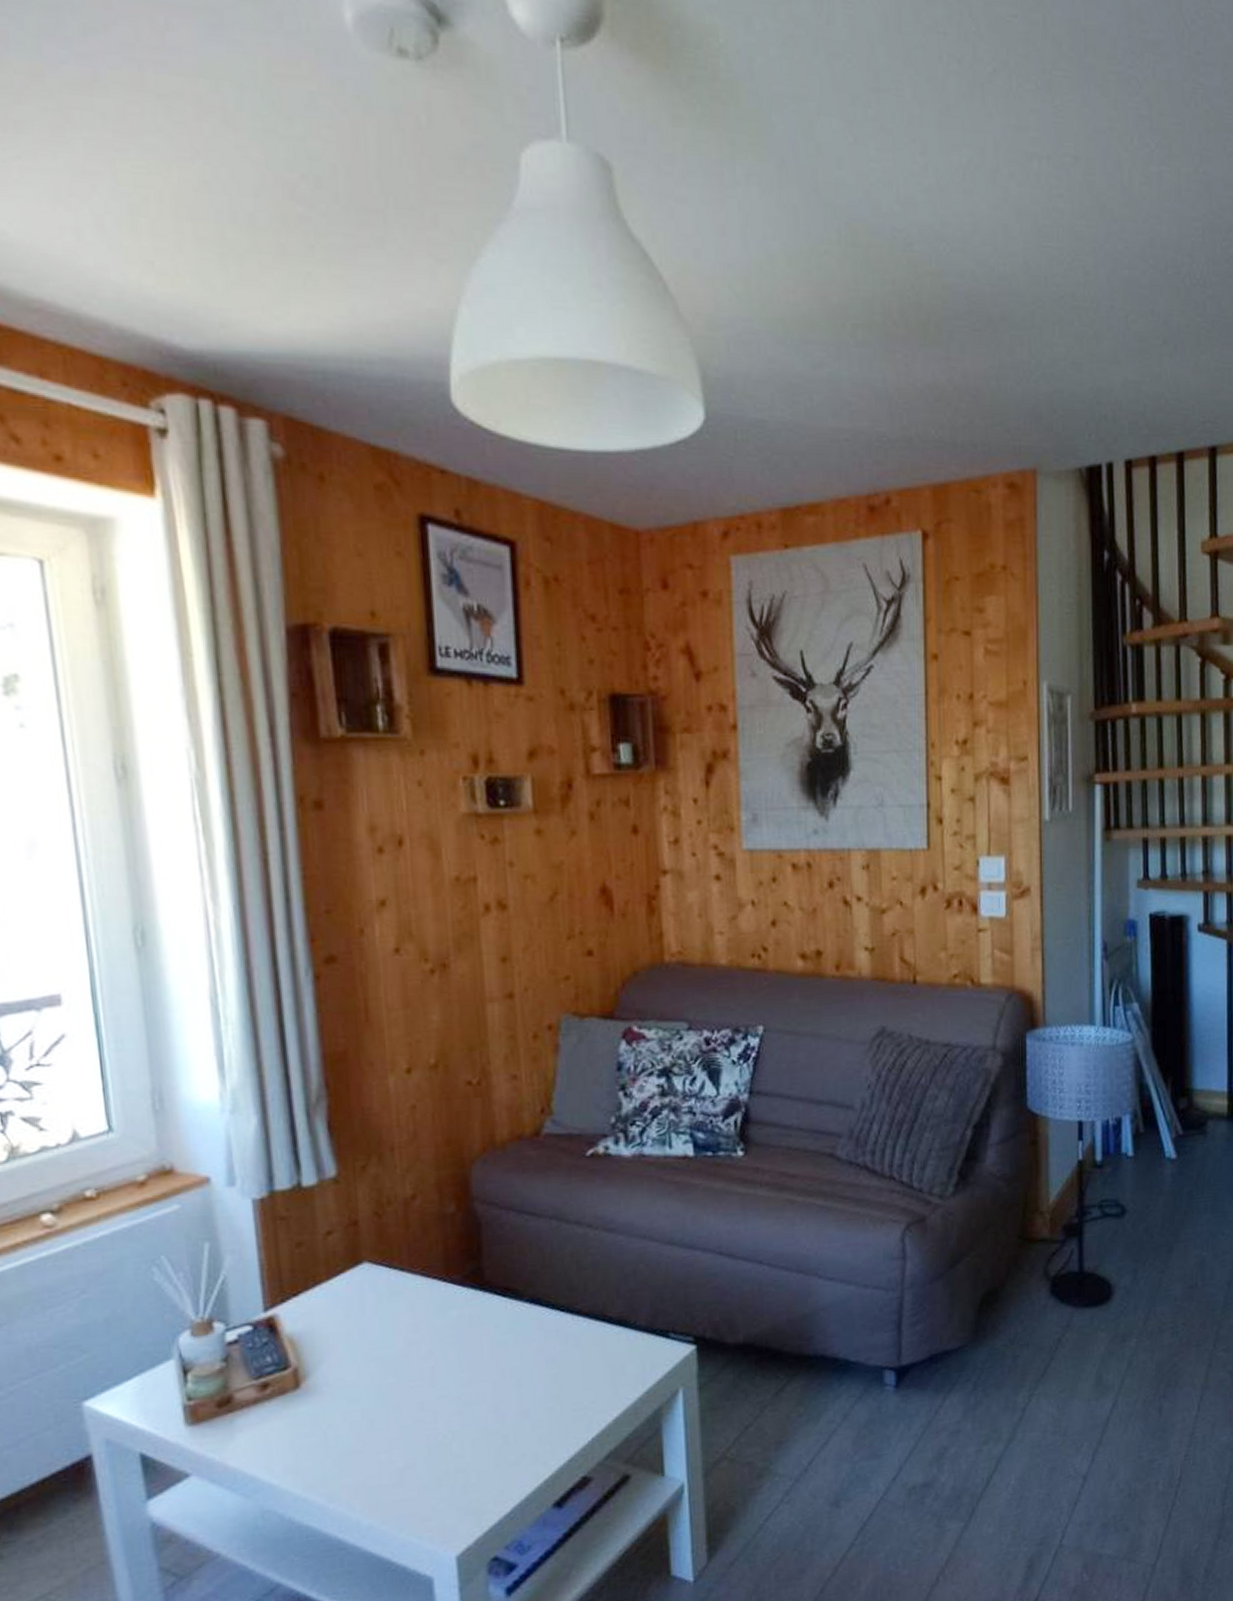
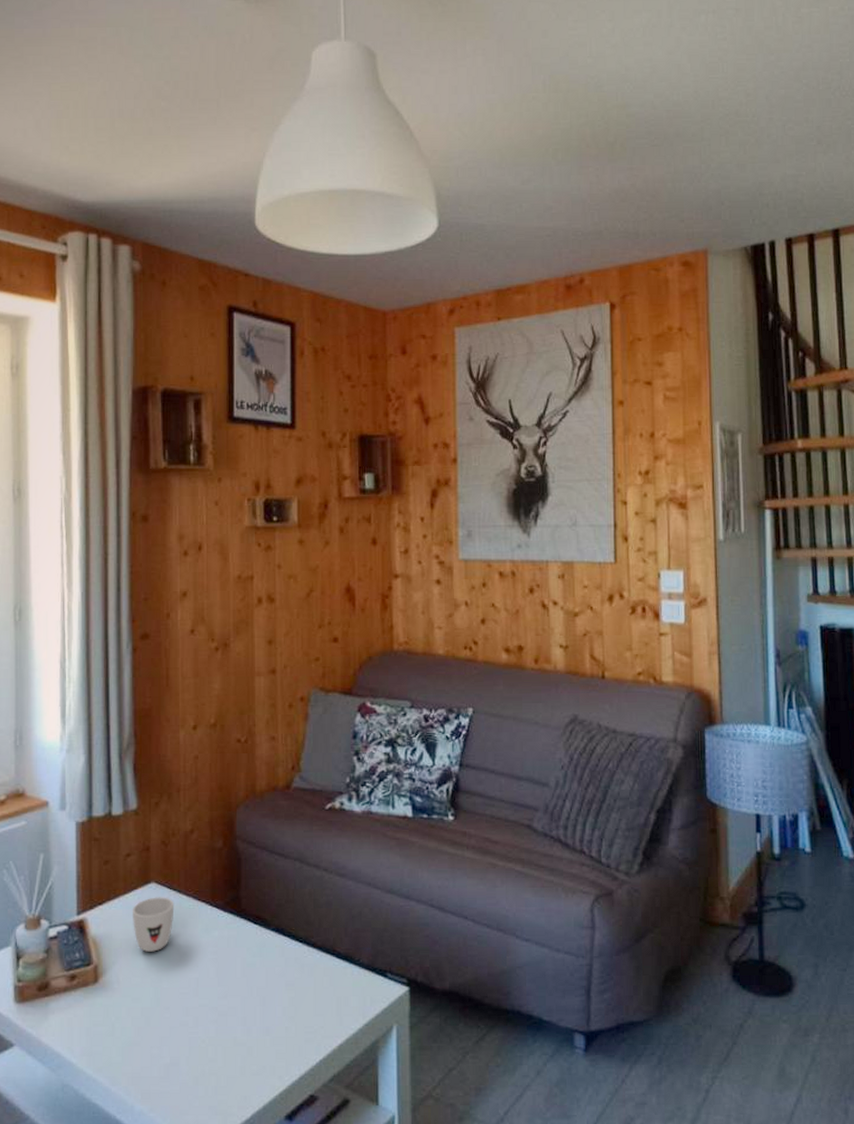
mug: none [339,1277,397,1345] -> present [132,897,175,952]

